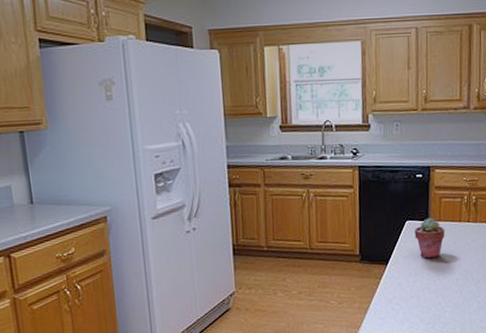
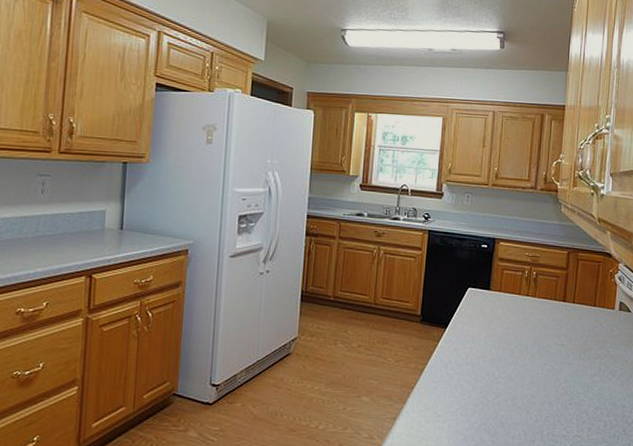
potted succulent: present [414,218,445,259] -> none [475,288,504,328]

